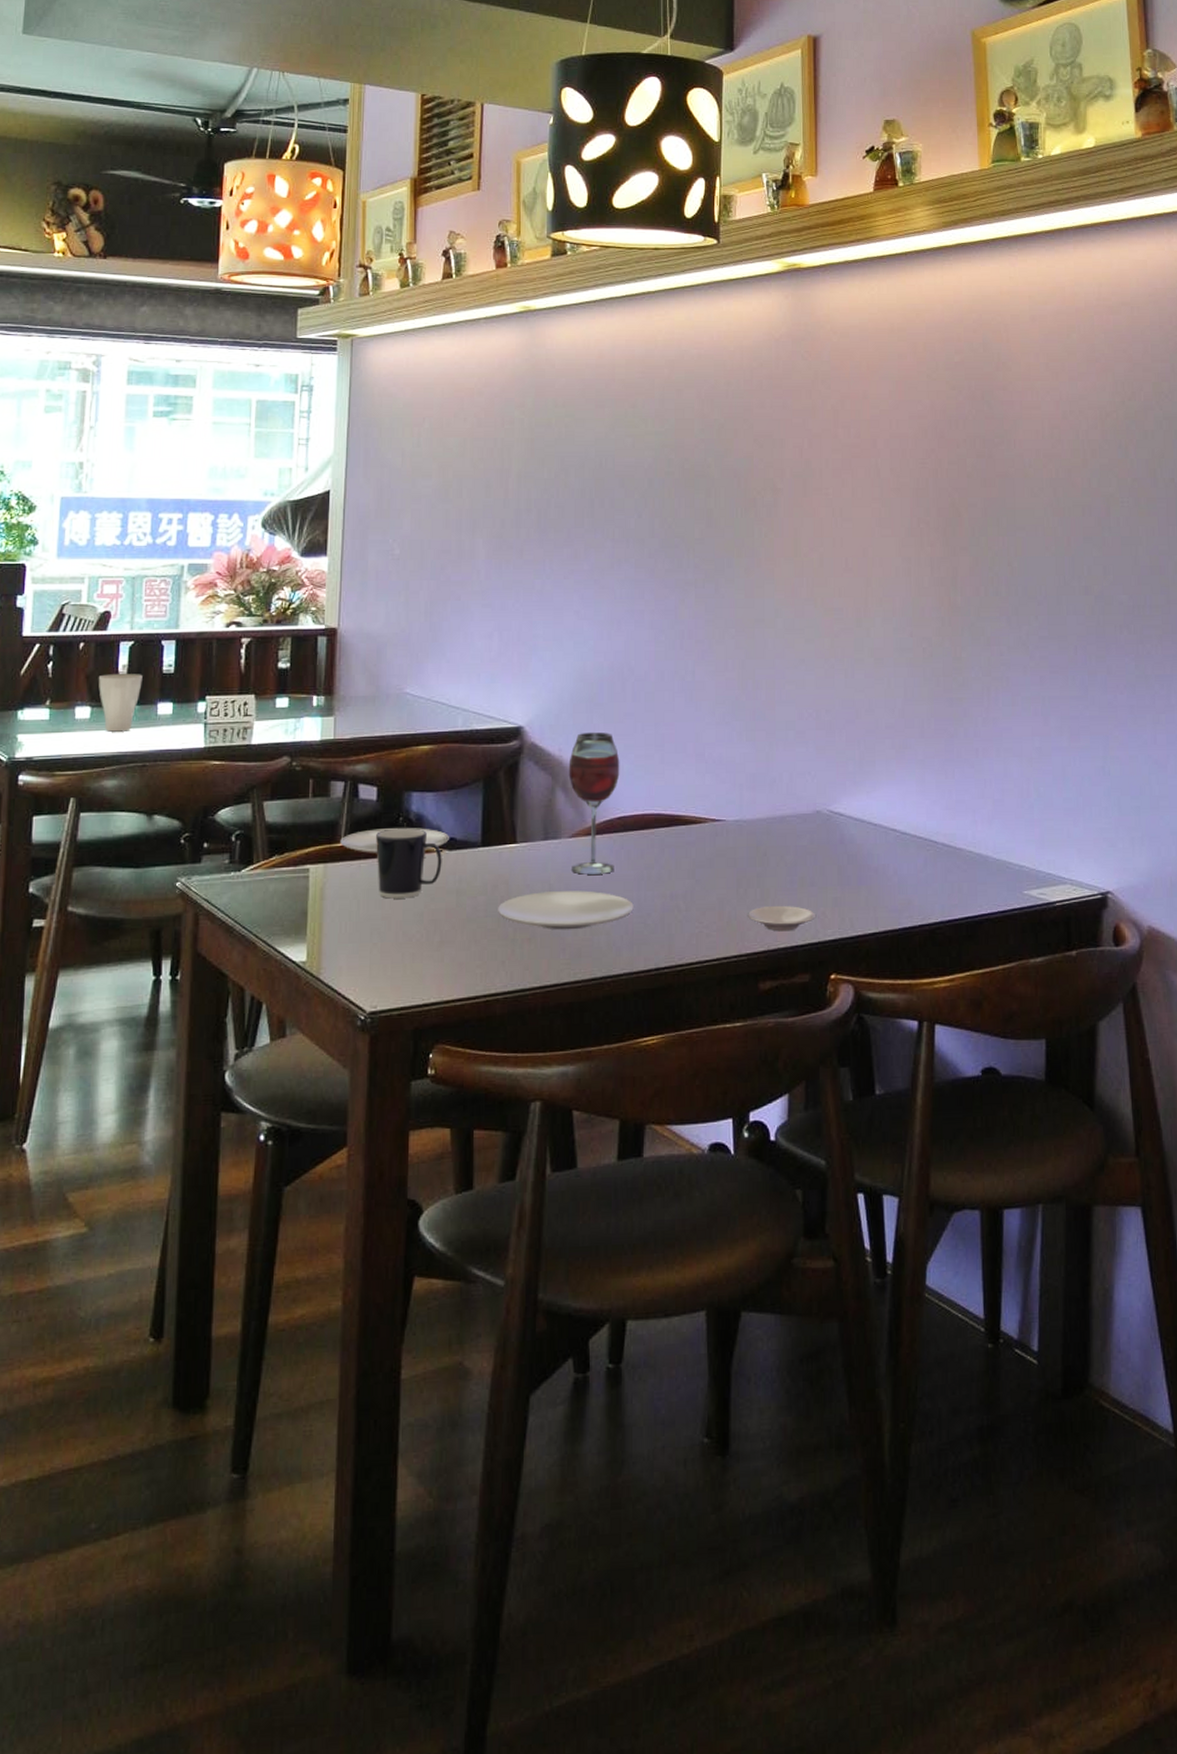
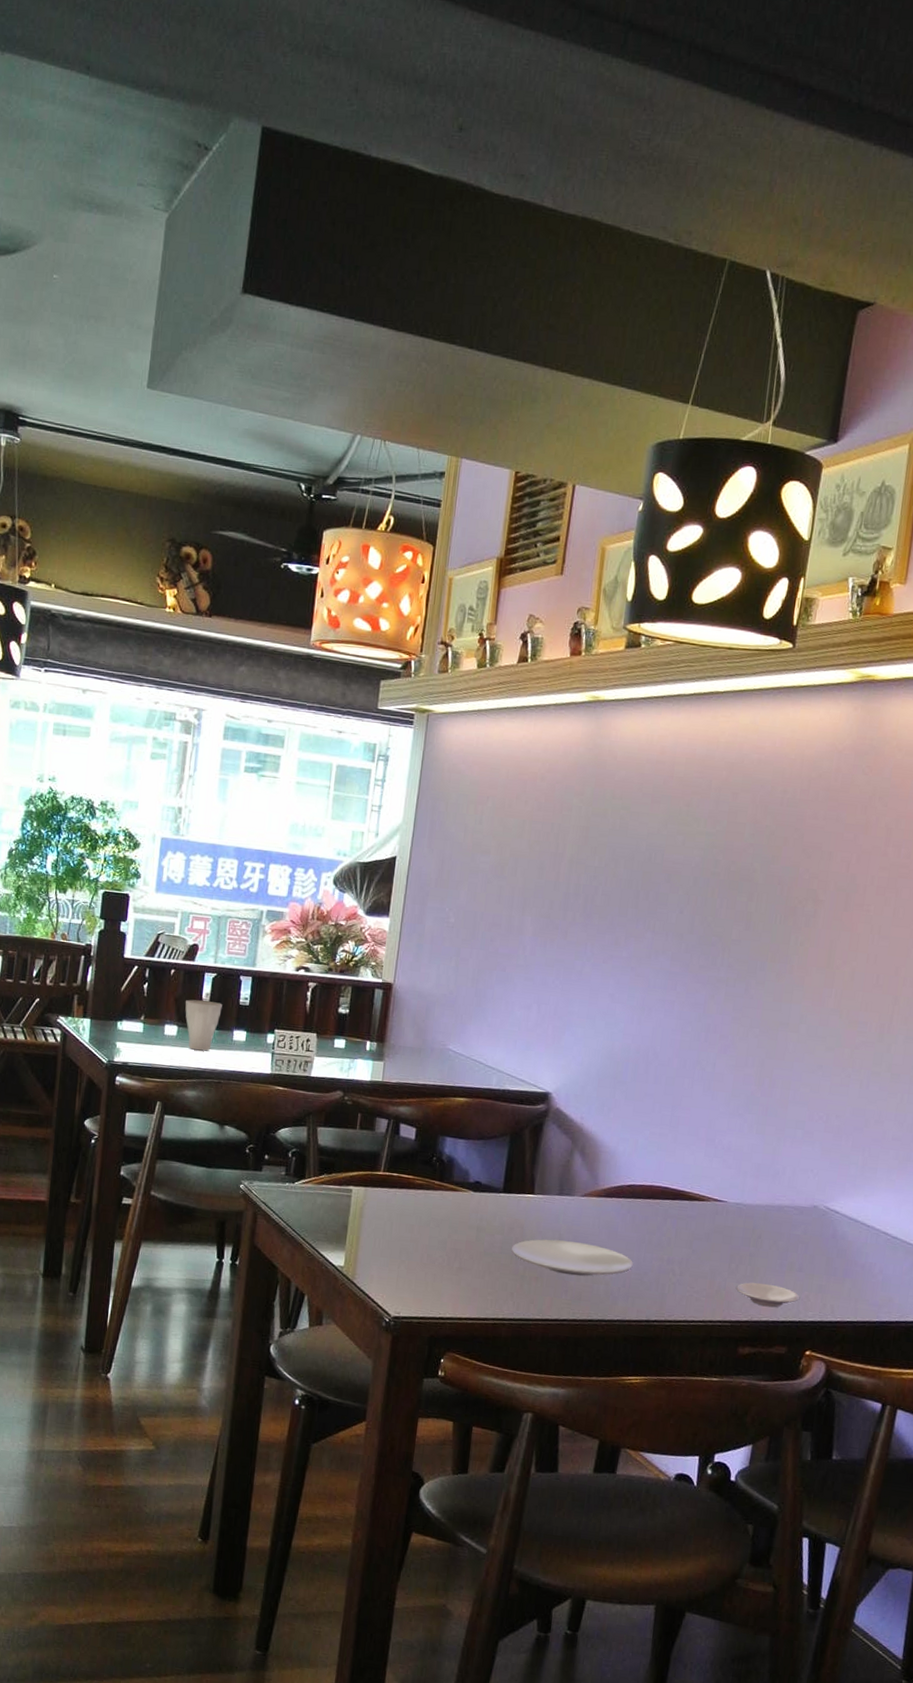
plate: present [340,828,450,854] -> none [380,1164,476,1189]
mug: present [376,828,442,899] -> none [409,1165,468,1227]
wineglass: present [568,731,620,875] -> none [581,1105,636,1233]

